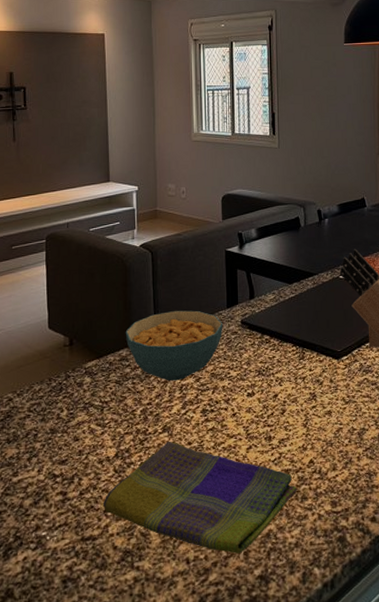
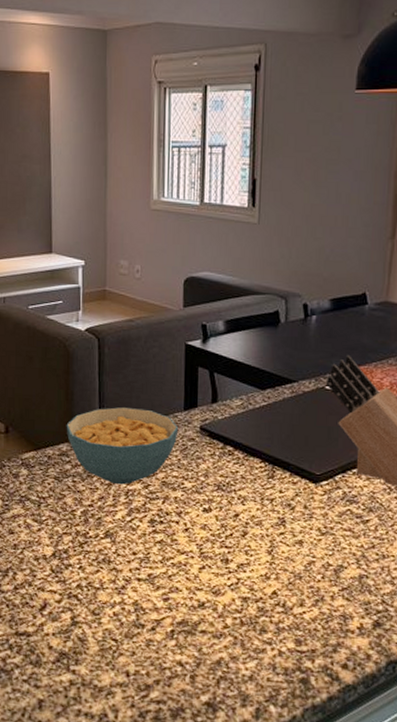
dish towel: present [102,441,297,554] -> none [38,547,255,676]

